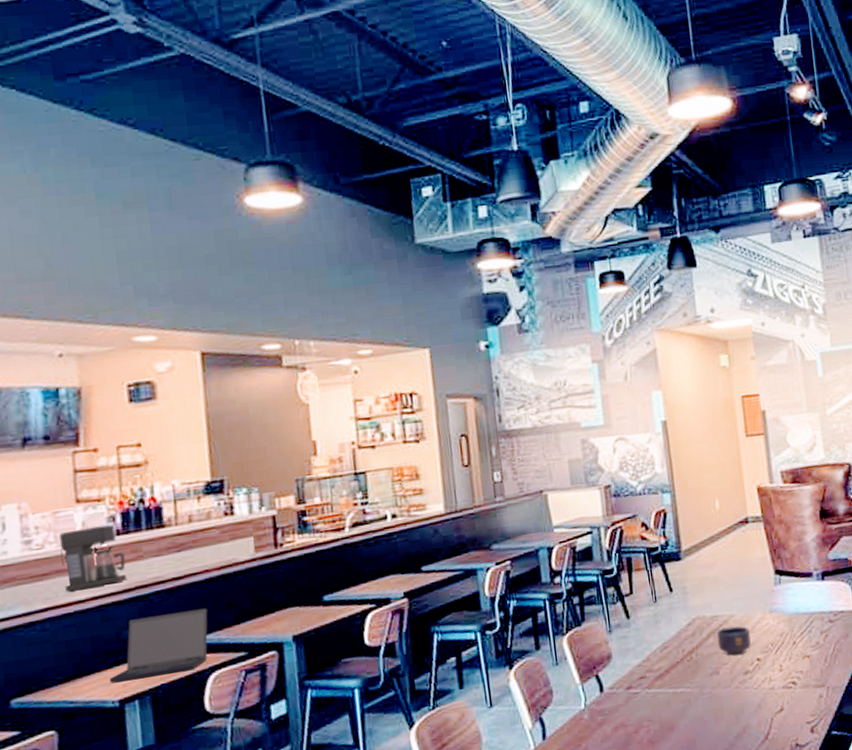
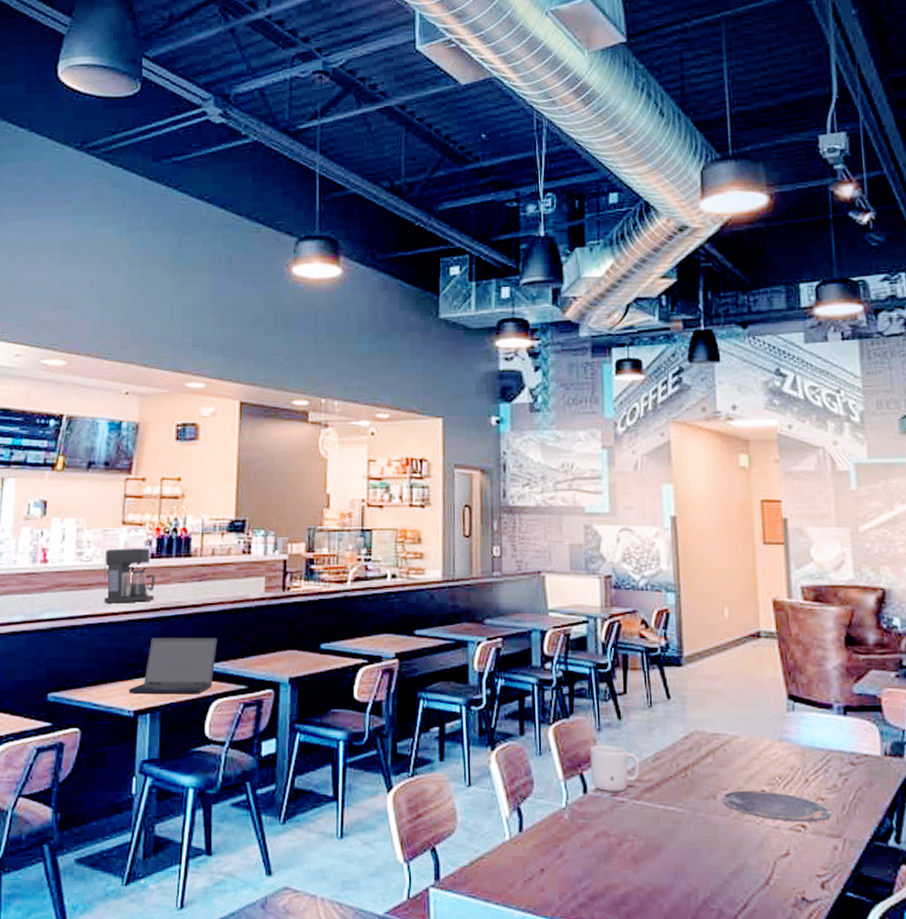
mug: none [602,643,650,687] -> present [589,744,640,792]
mug: present [716,626,751,655] -> none [716,749,755,781]
plate: none [723,657,817,683] -> present [721,790,832,823]

